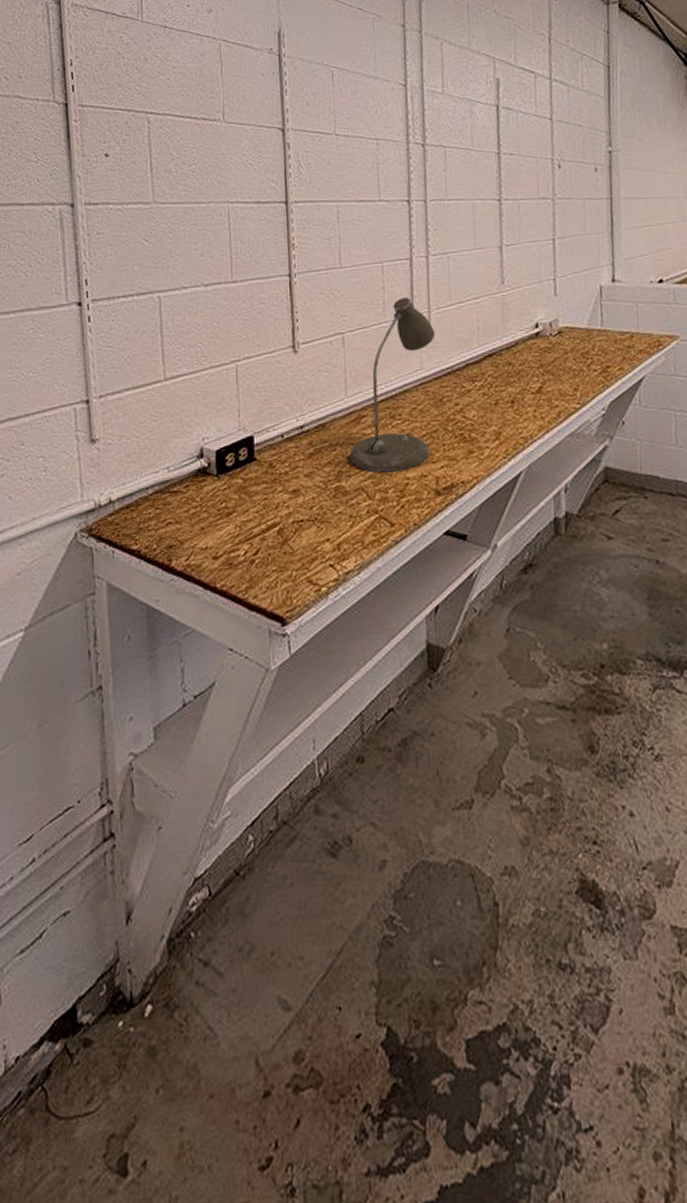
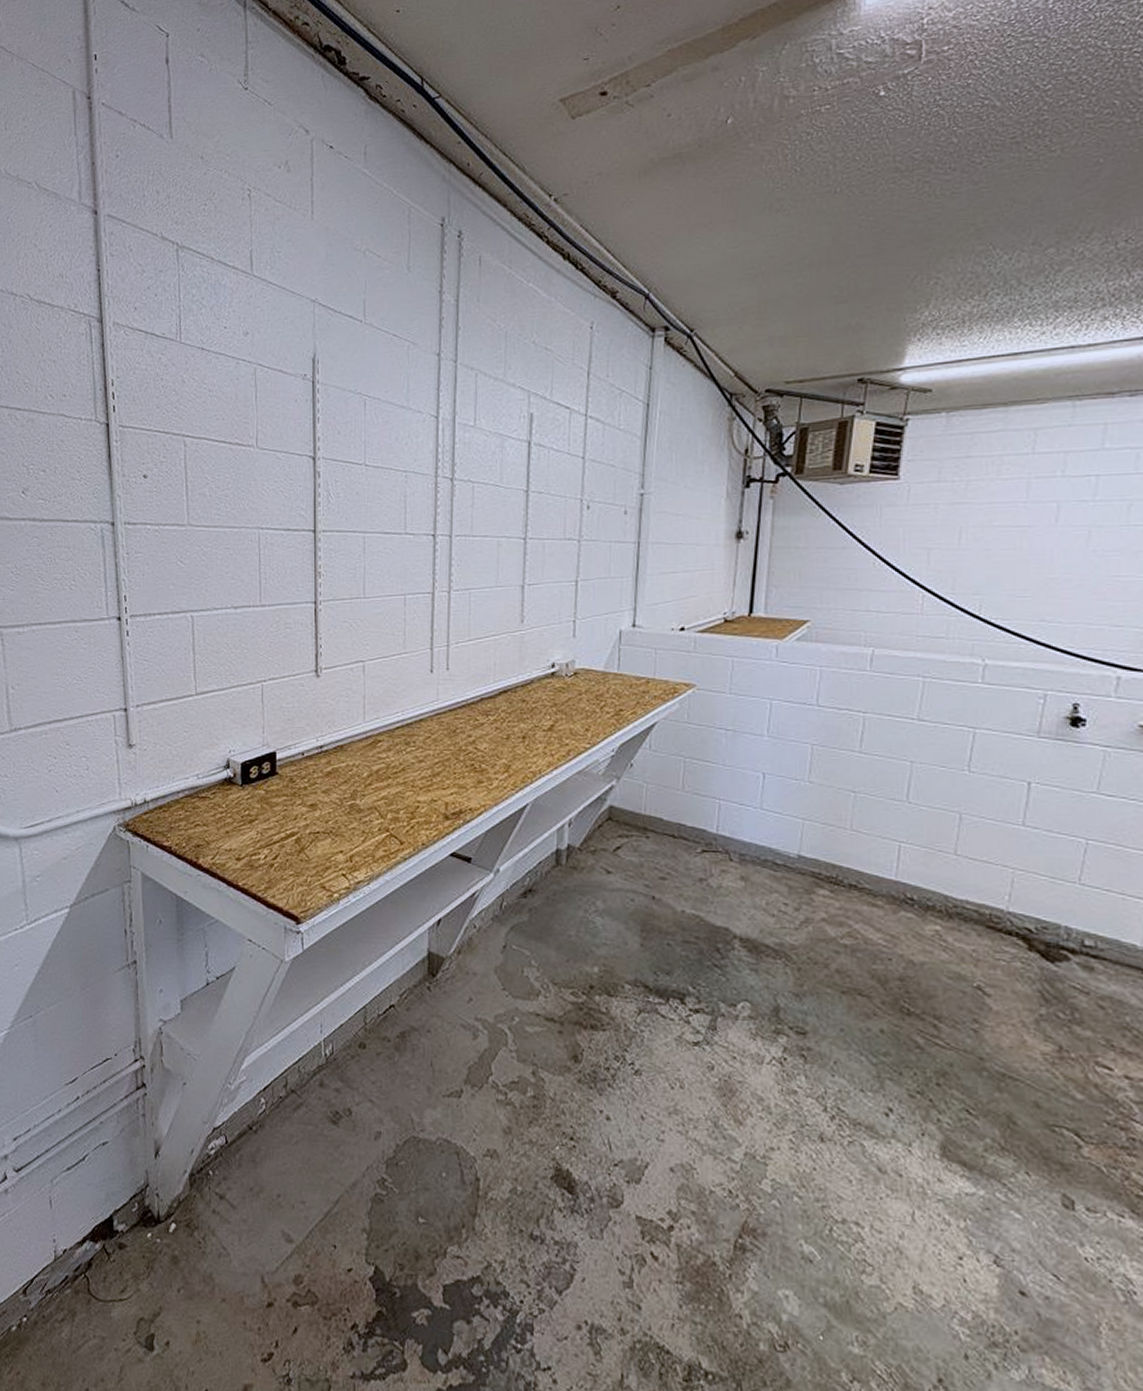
desk lamp: present [349,297,436,473] -> none [364,630,453,795]

